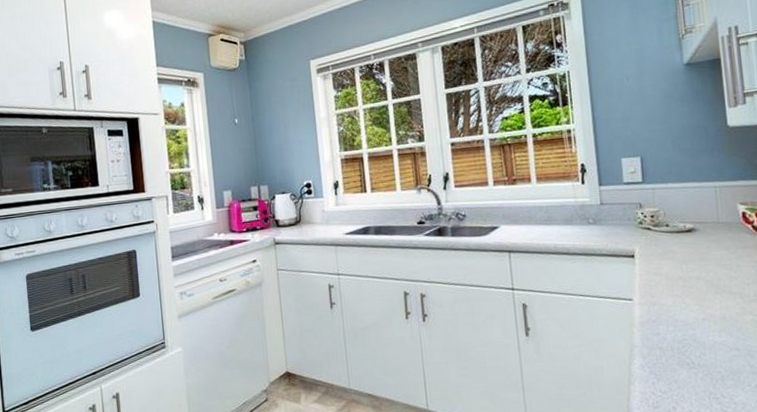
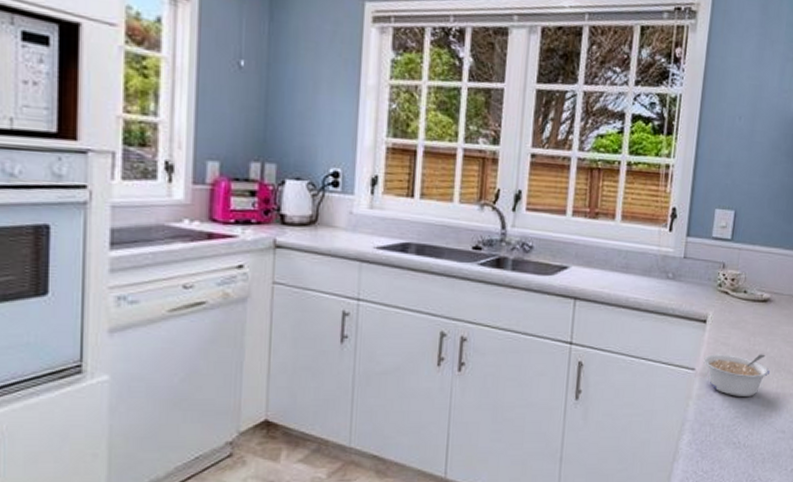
legume: none [638,279,710,321] -> present [702,354,770,396]

